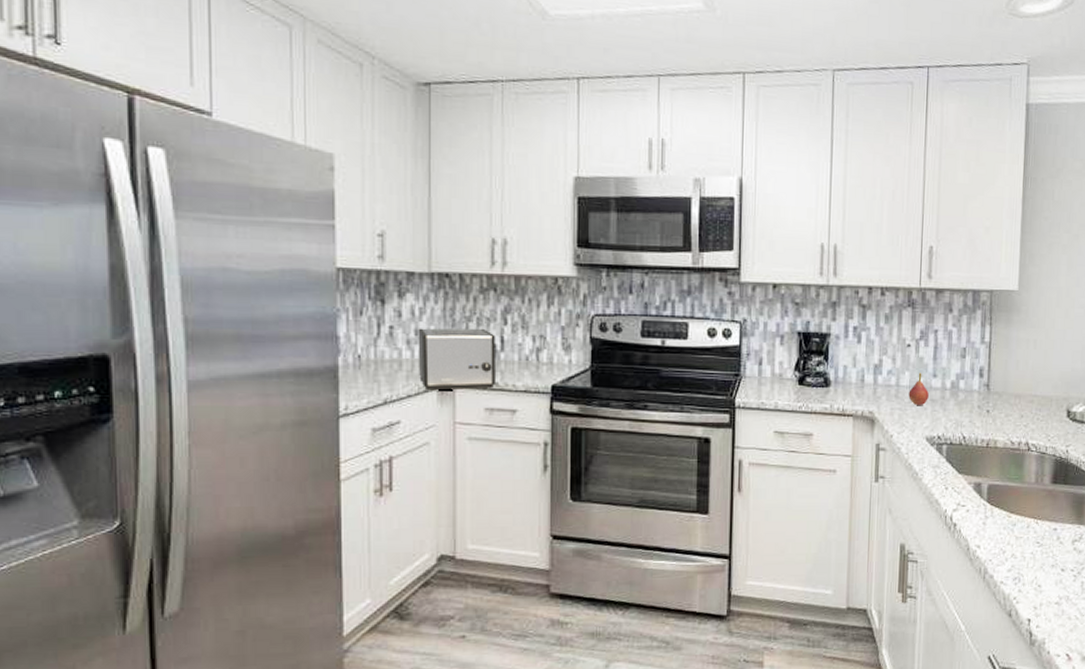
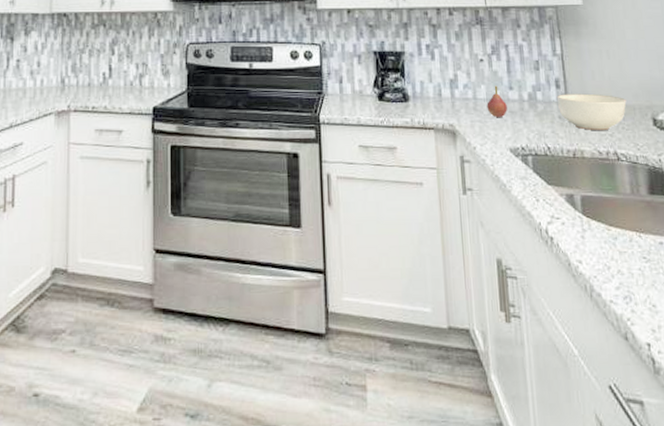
toaster: present [418,328,495,391] -> none [39,58,105,115]
bowl: none [978,383,1045,422] -> present [556,93,627,131]

